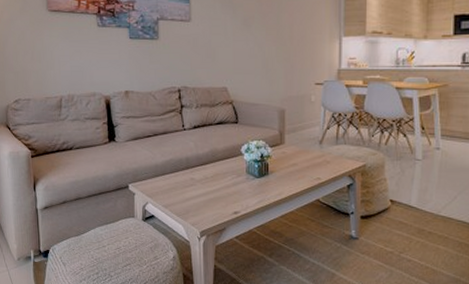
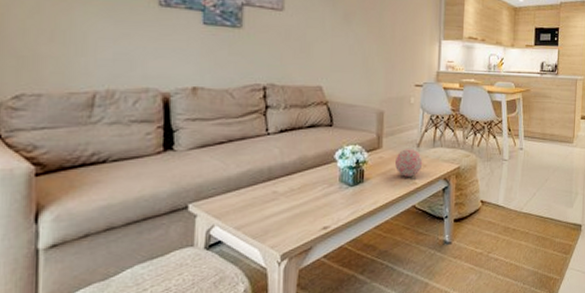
decorative orb: none [297,145,326,172] -> present [394,149,423,177]

